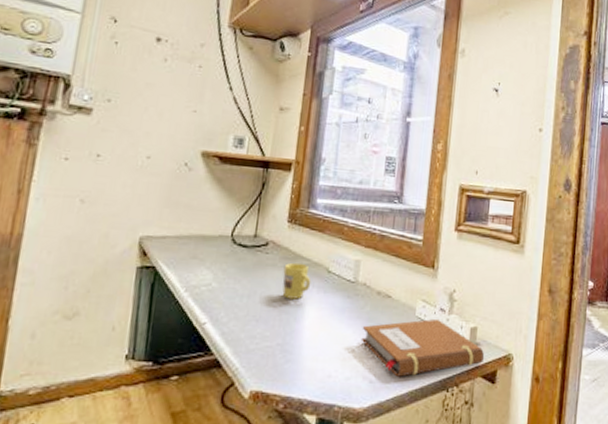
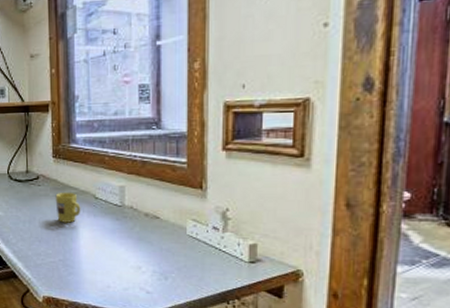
notebook: present [361,318,485,377] -> none [133,236,268,289]

